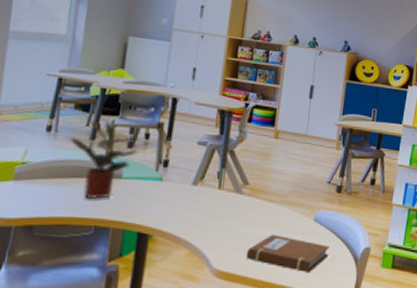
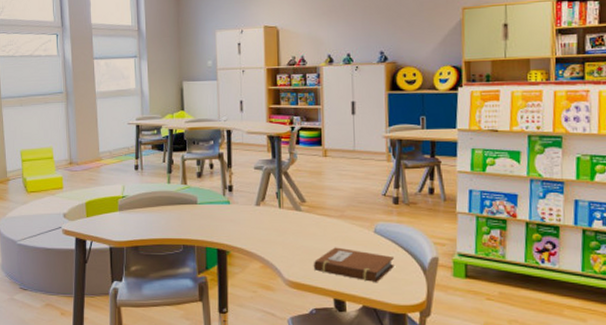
potted plant: present [69,116,139,200] -> none [152,154,206,223]

